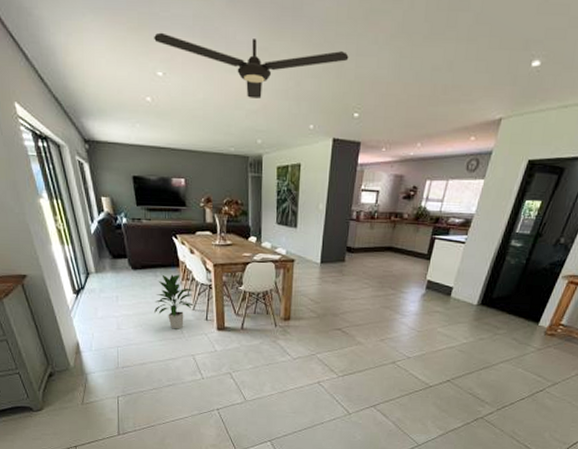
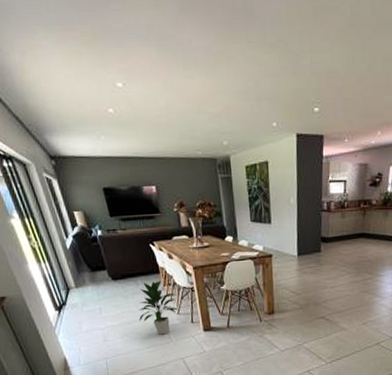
ceiling fan: present [154,32,349,99] -> none [110,43,303,102]

